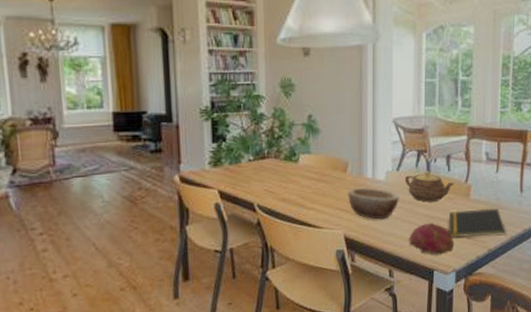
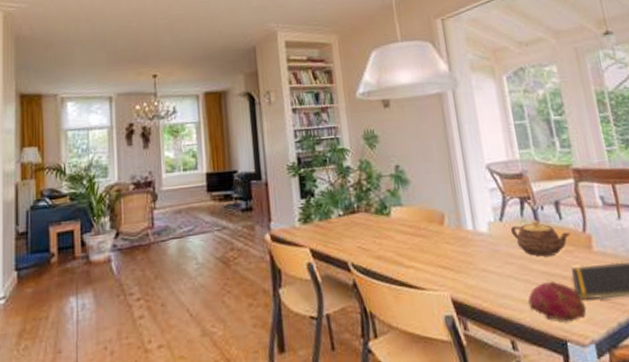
bowl: present [347,187,399,220] -> none [447,241,509,279]

